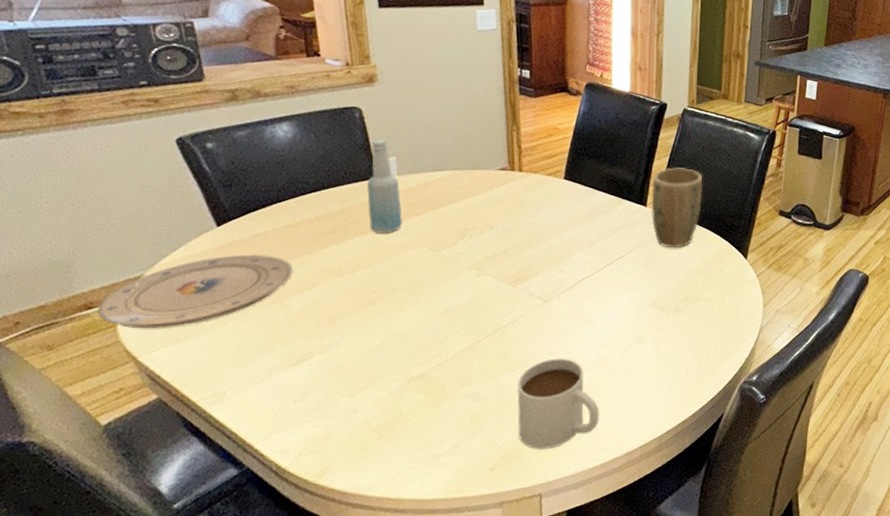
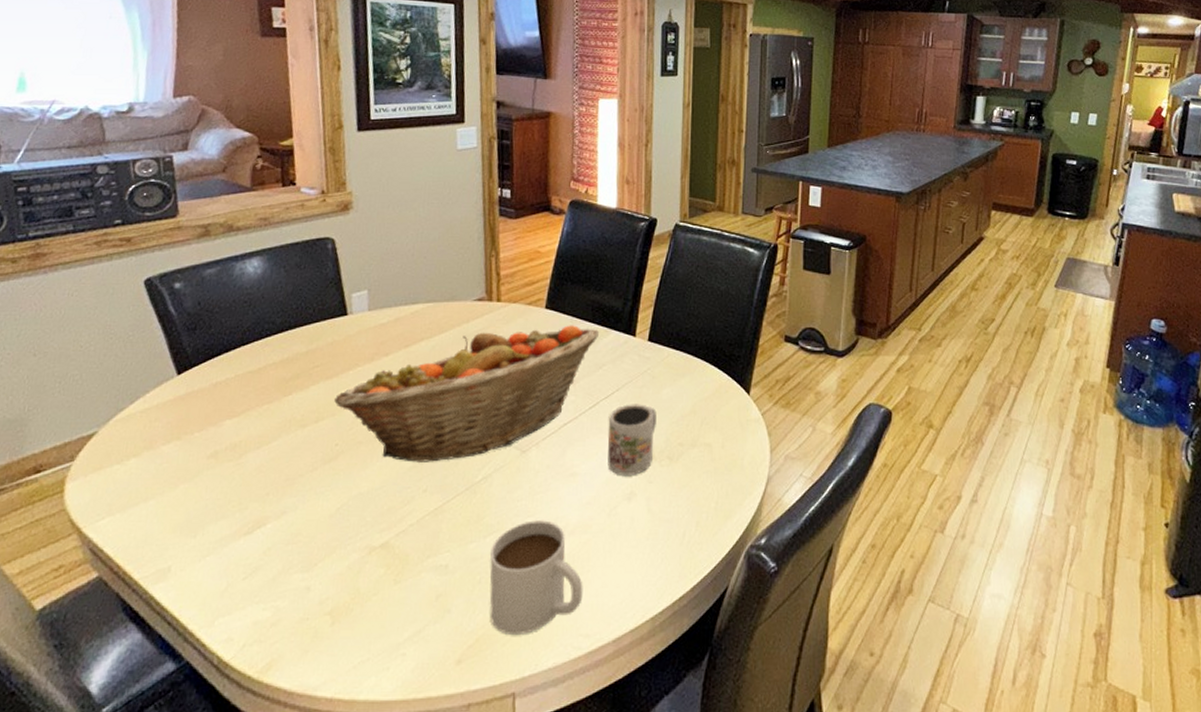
plate: present [97,254,293,329] -> none [45,405,253,495]
bottle: present [366,139,402,234] -> none [335,271,371,377]
fruit basket: none [370,194,614,308] -> present [334,325,600,462]
mug: none [621,264,665,324] -> present [607,404,657,477]
plant pot: present [651,167,703,248] -> none [640,290,698,385]

